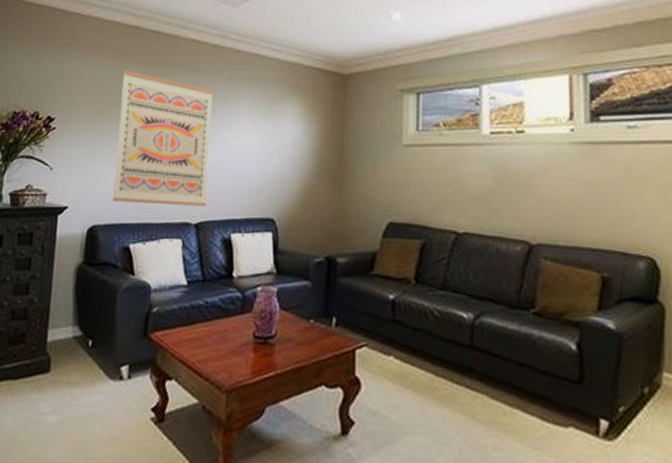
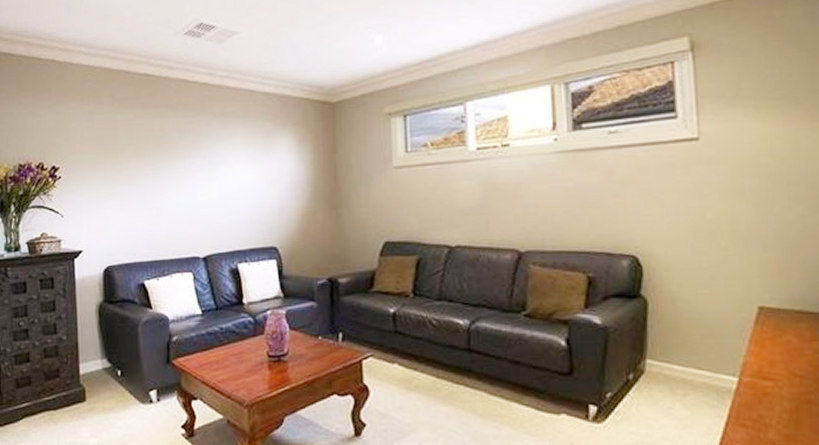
wall art: present [113,71,213,207] -> none [119,116,212,243]

